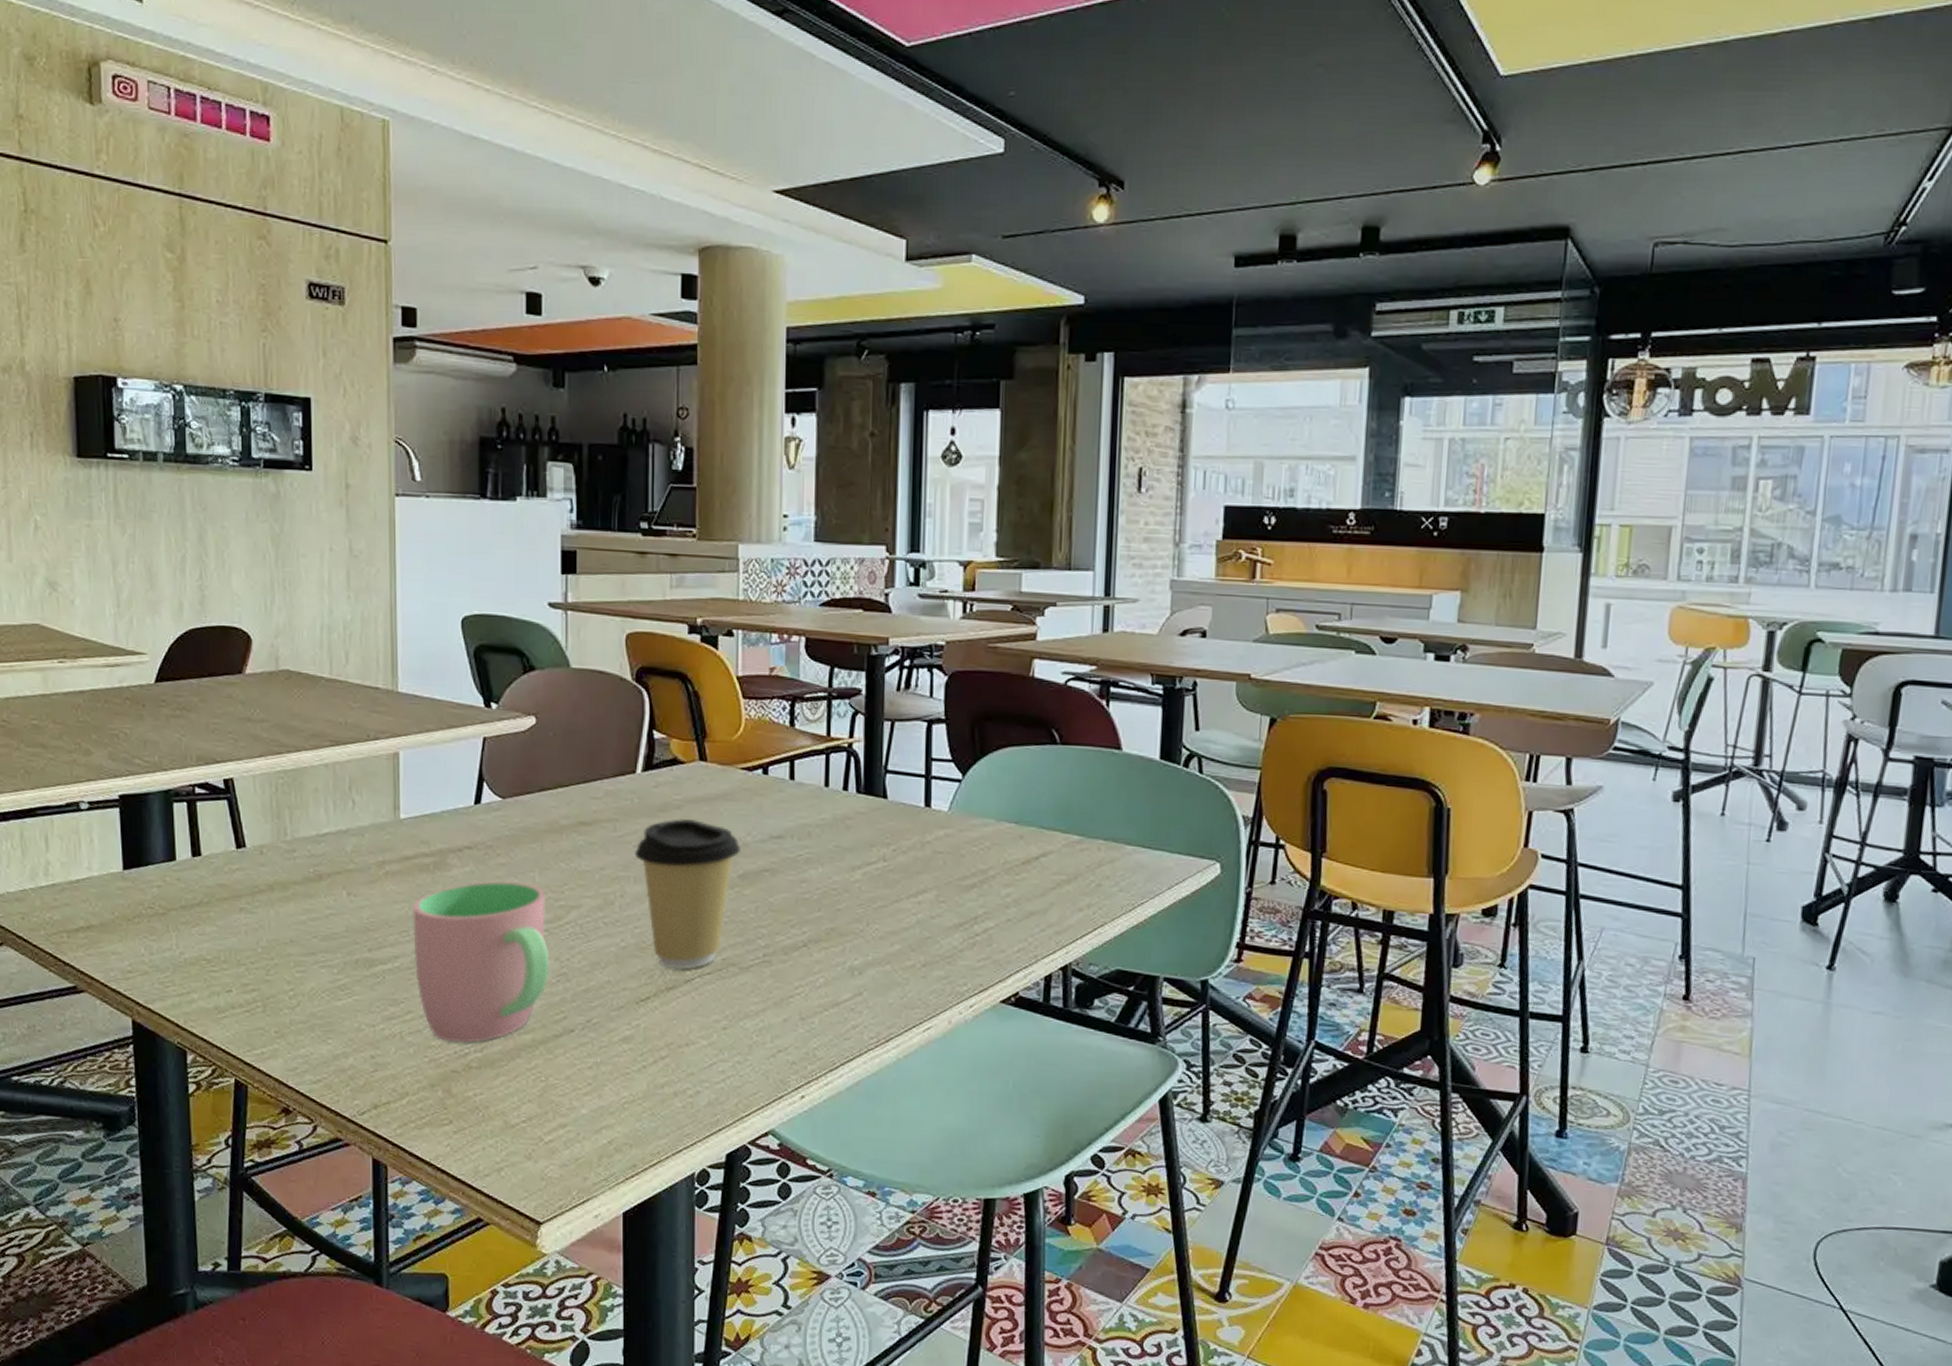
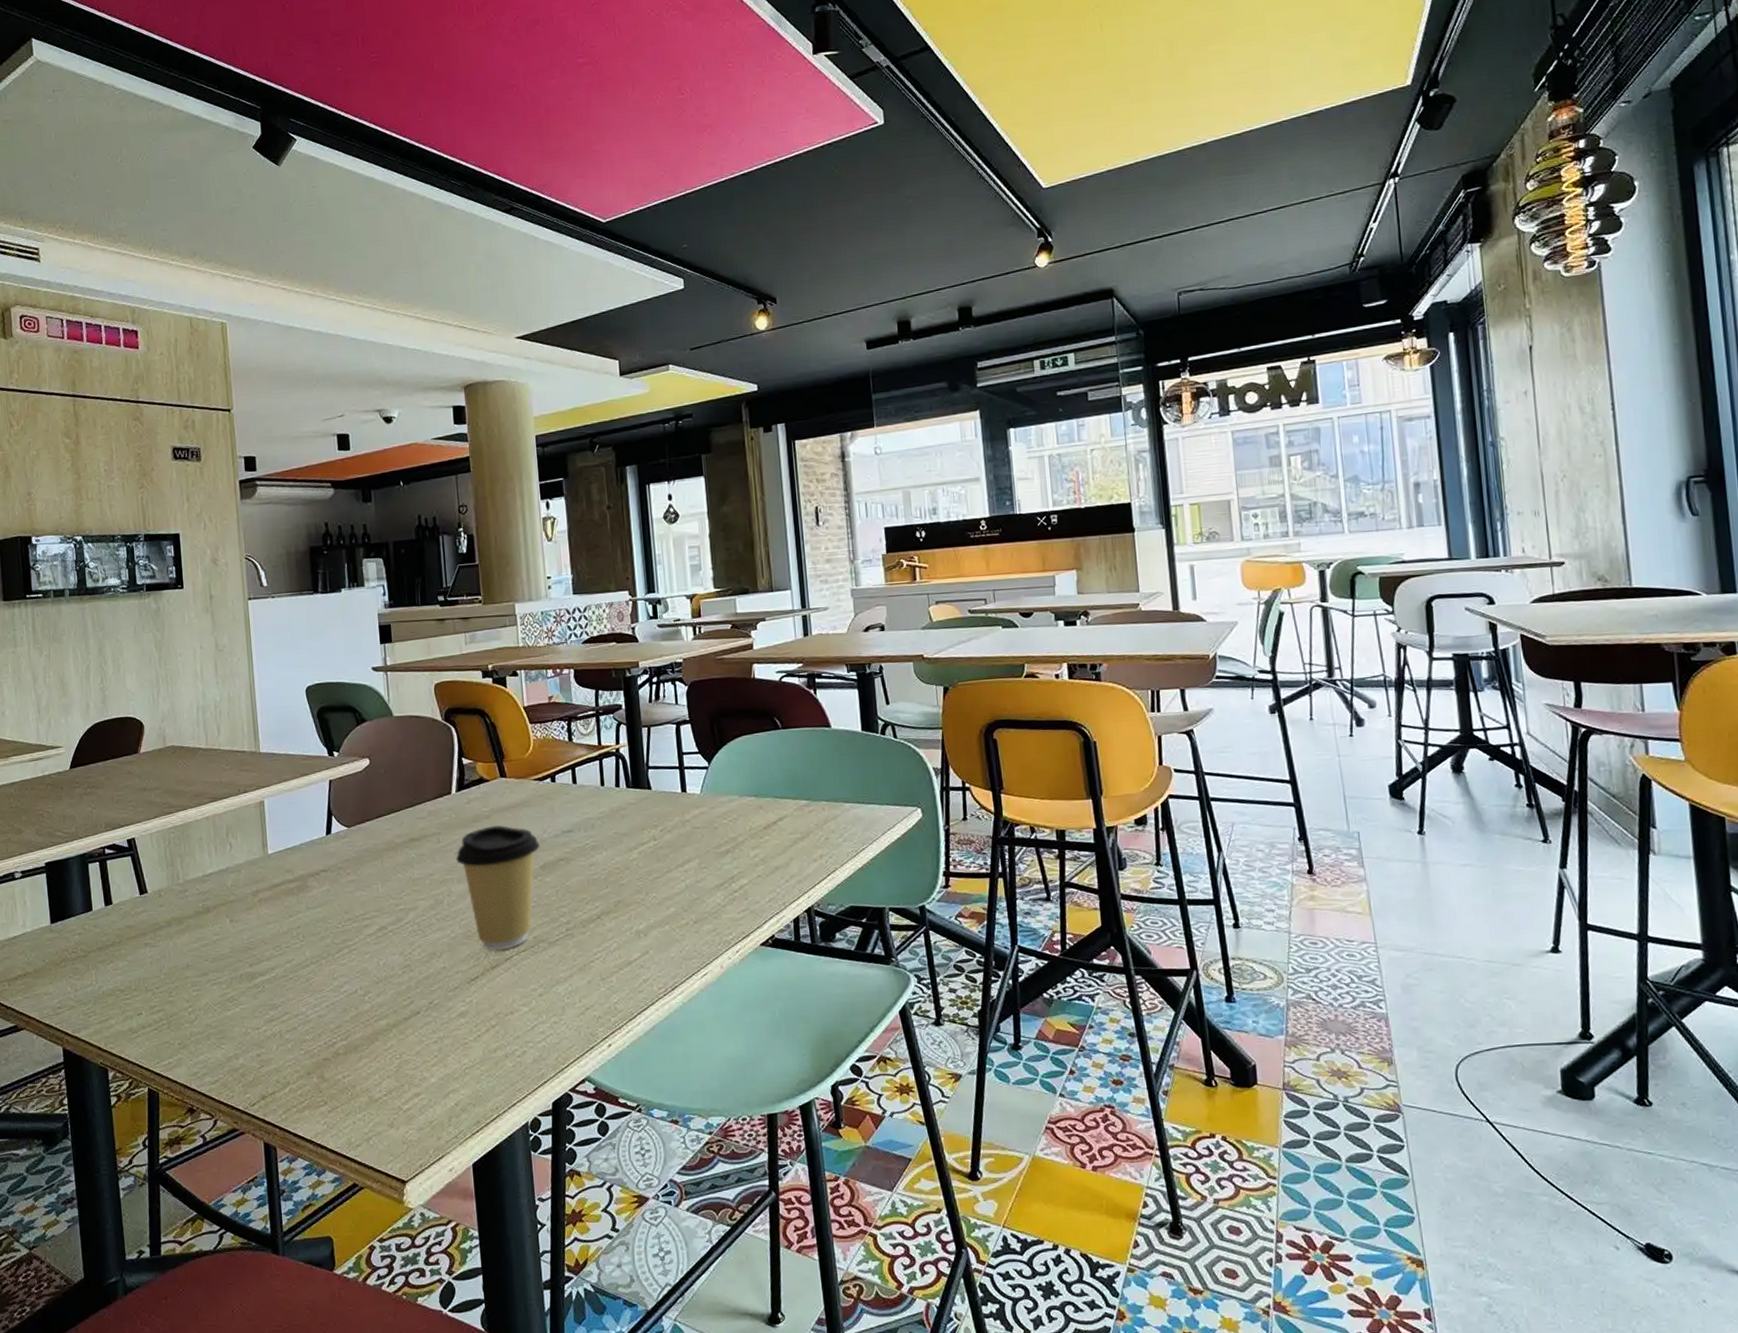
cup: present [413,880,550,1043] -> none [283,893,396,1035]

